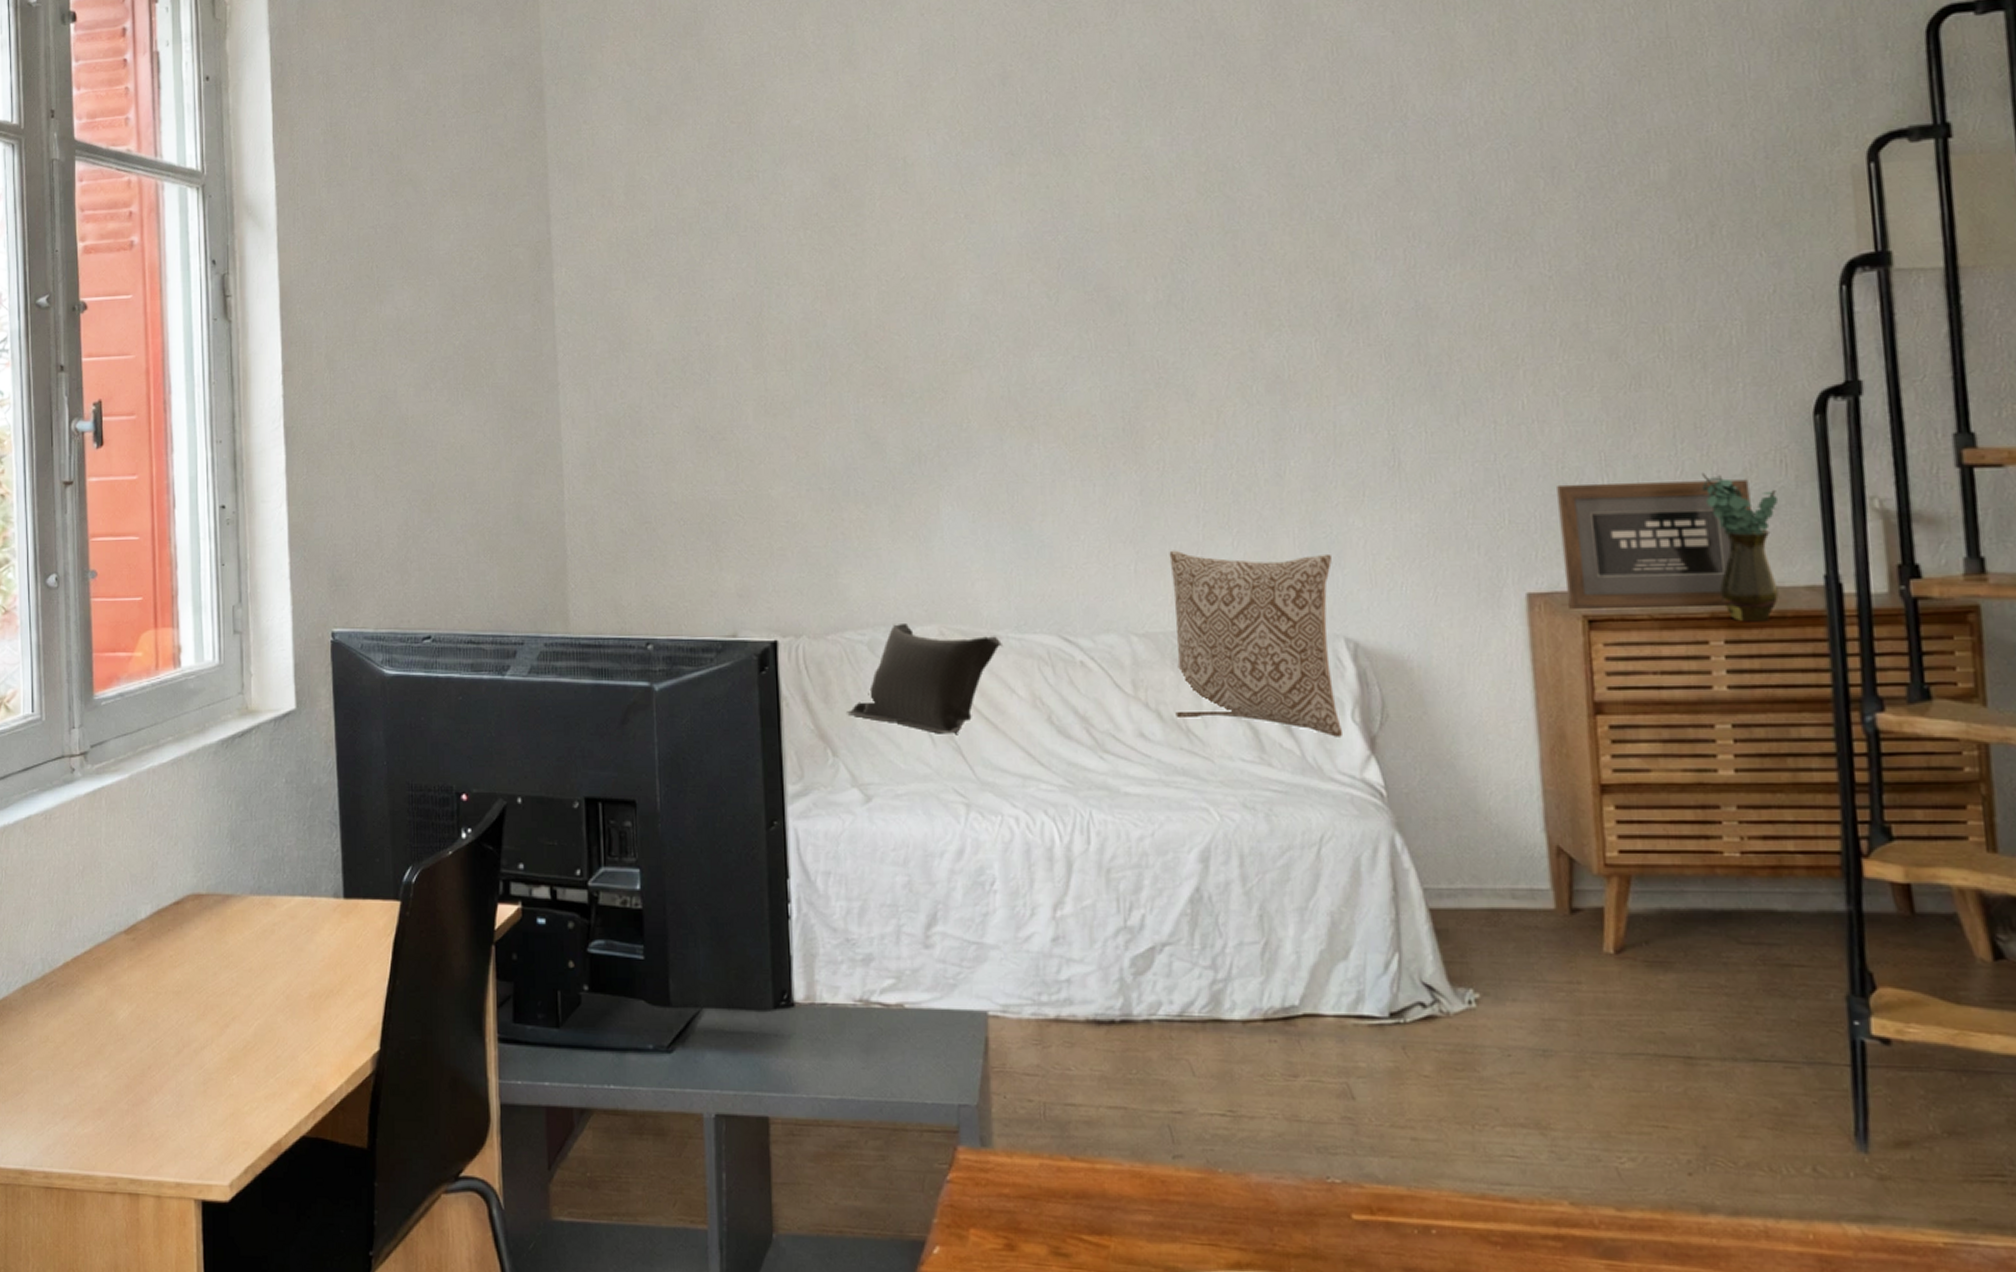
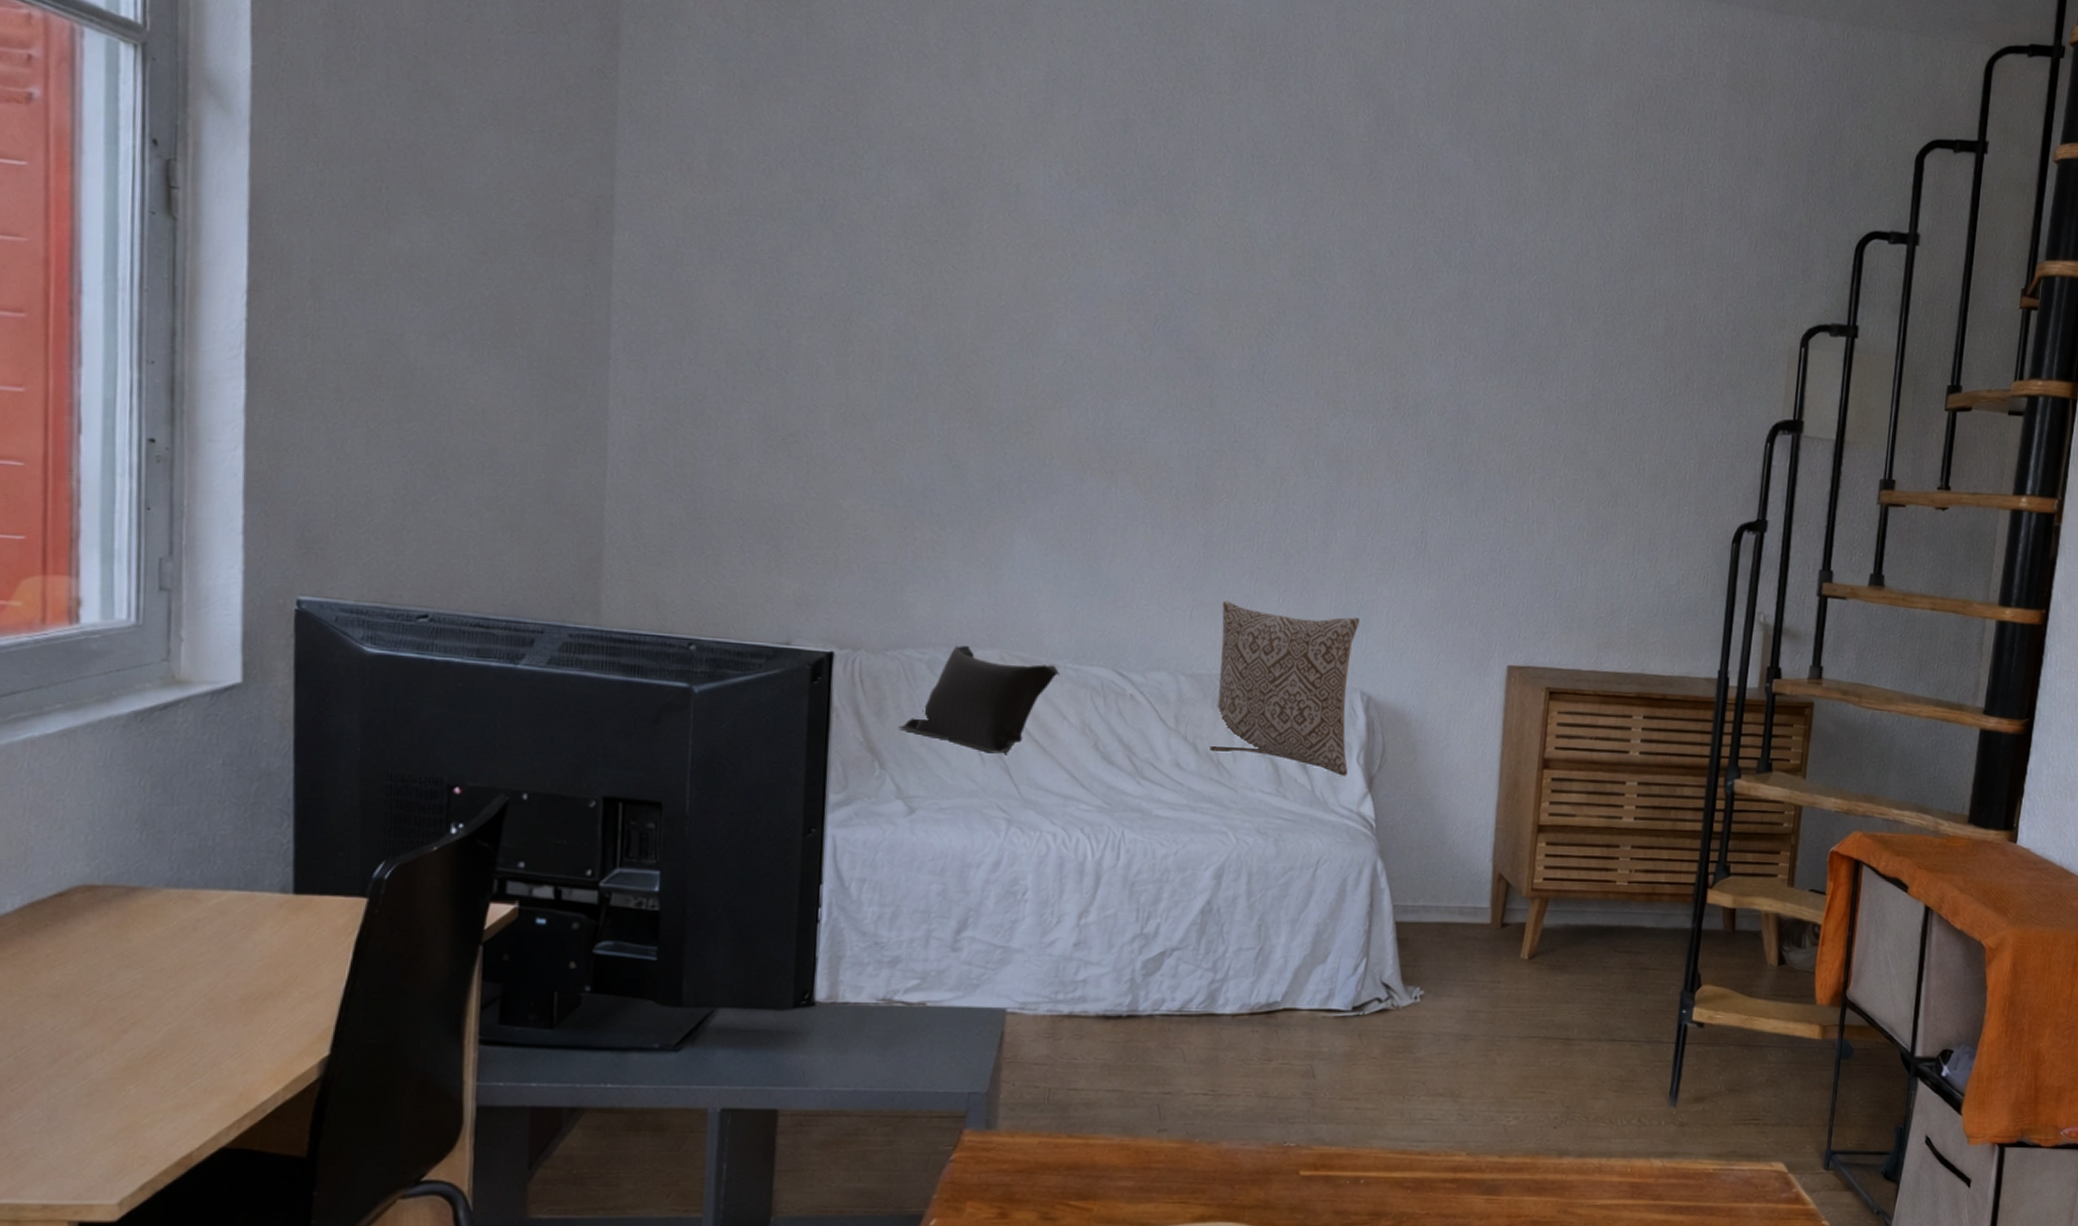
picture frame: present [1557,479,1751,609] -> none [1537,577,1680,690]
vase: present [1701,472,1779,622] -> none [1645,580,1698,703]

